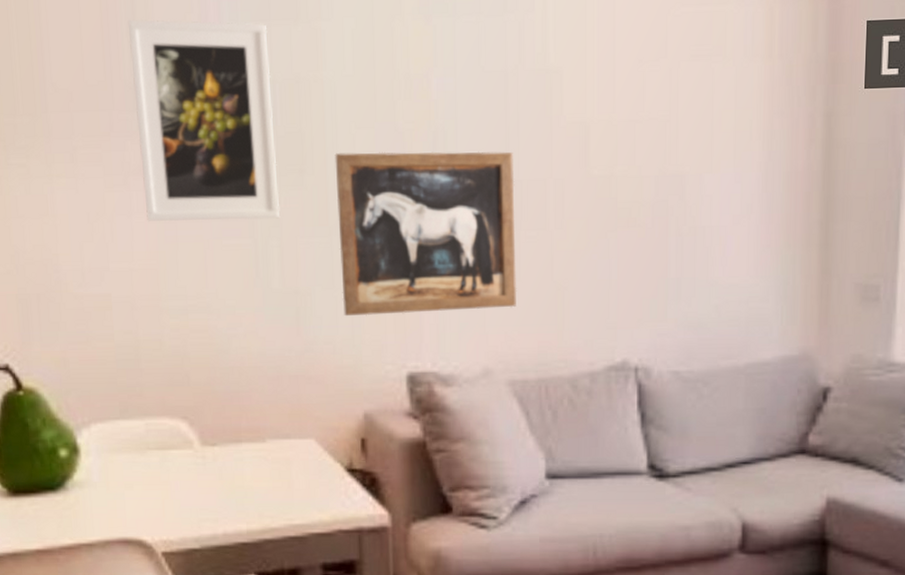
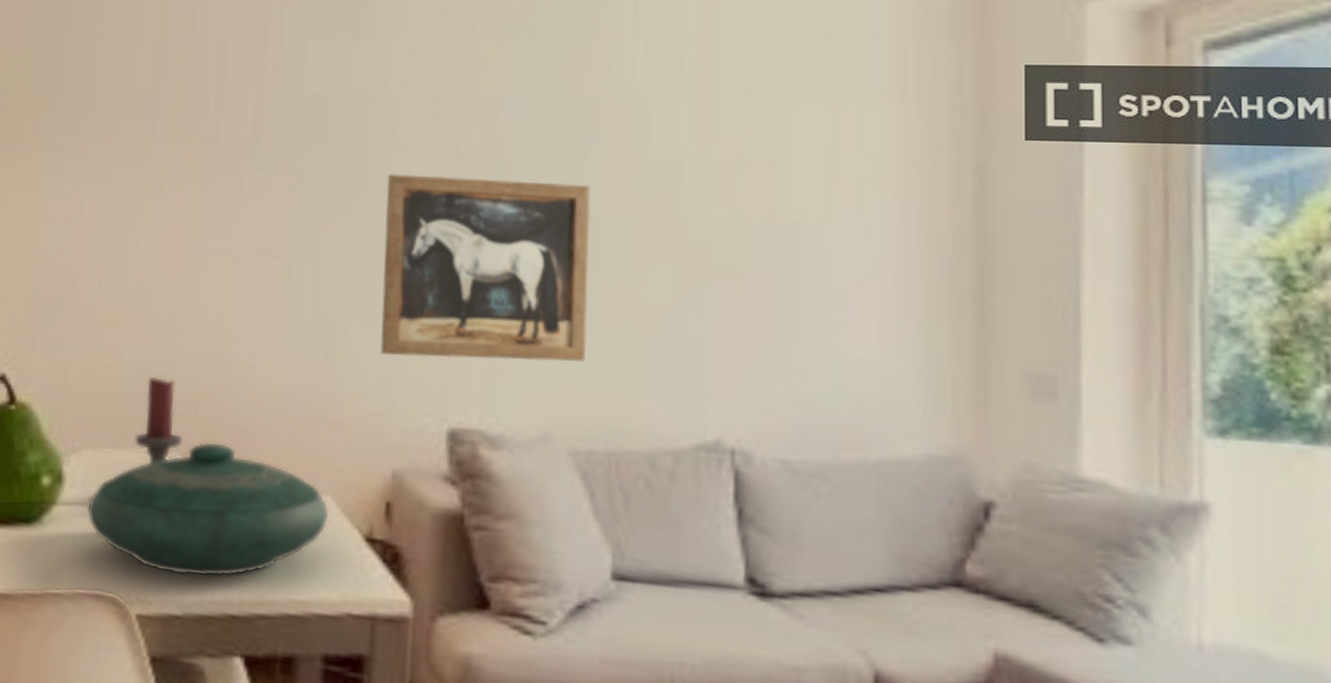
decorative bowl: none [104,404,316,517] -> present [86,441,330,577]
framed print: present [127,19,281,222] -> none [176,27,329,240]
candle holder: none [136,353,181,428] -> present [134,376,183,464]

